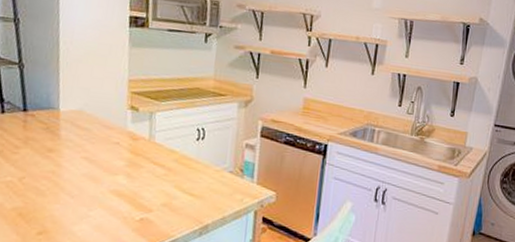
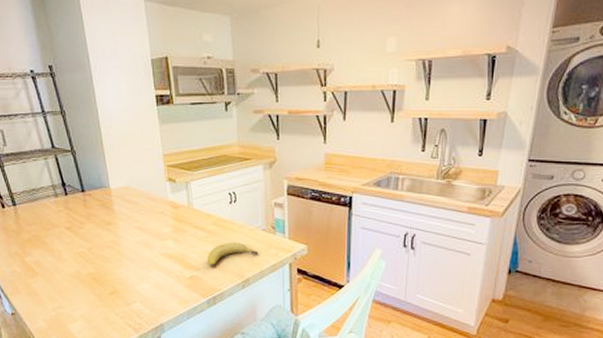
fruit: none [163,182,222,210] -> present [208,242,258,267]

